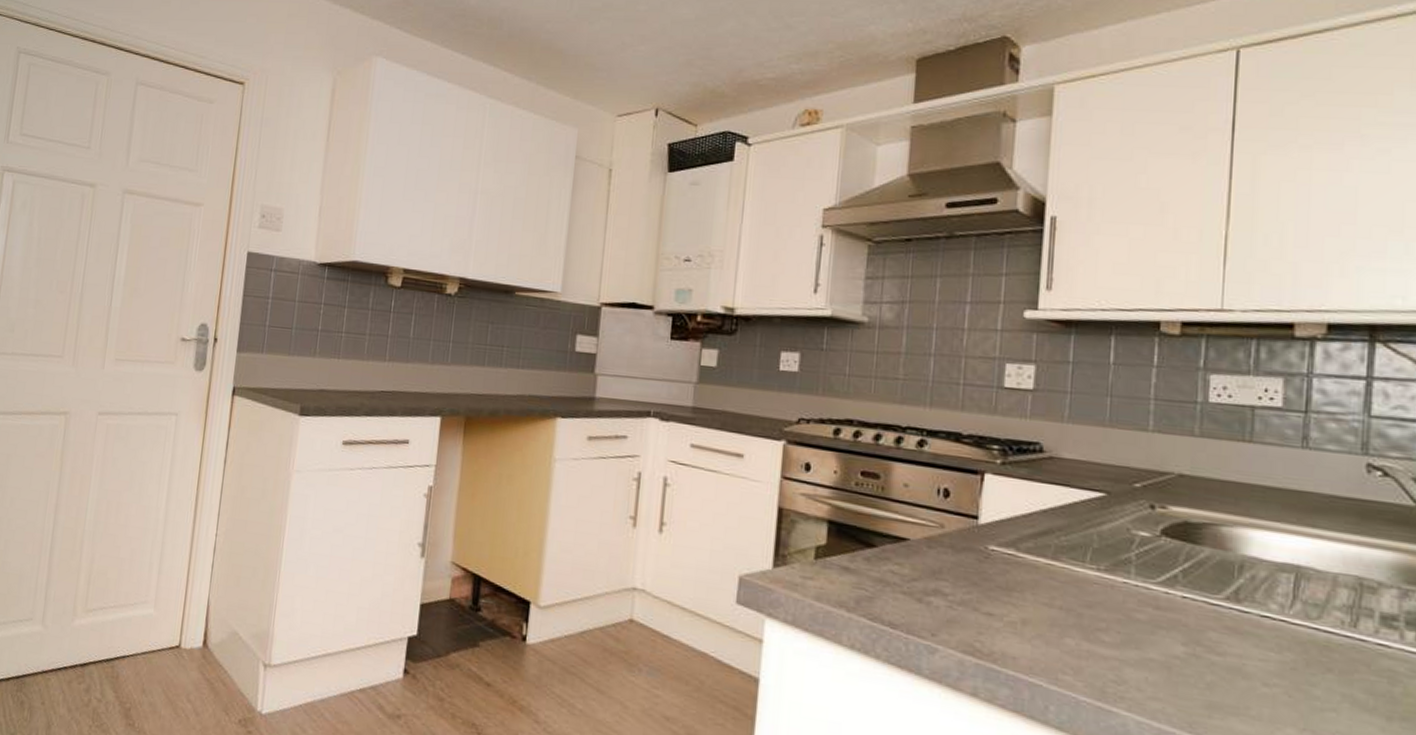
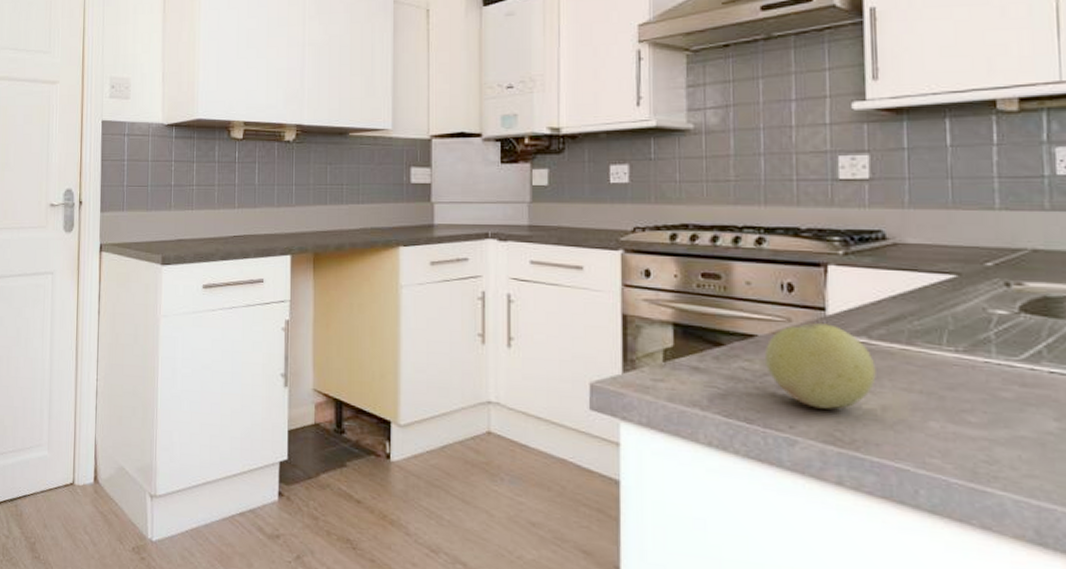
apple: none [914,530,1021,620] -> present [764,322,876,409]

